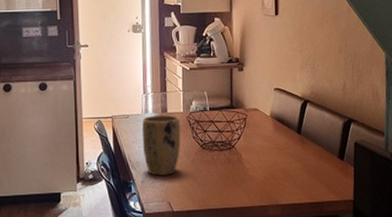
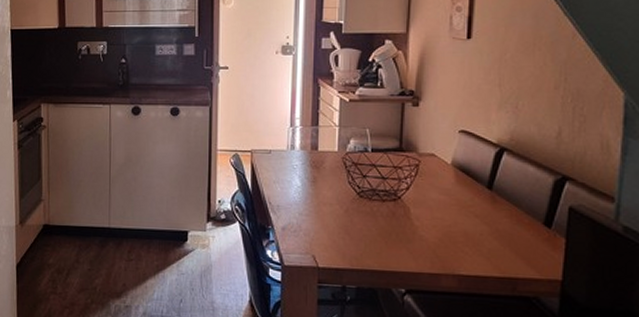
plant pot: present [141,114,181,176] -> none [285,152,333,224]

